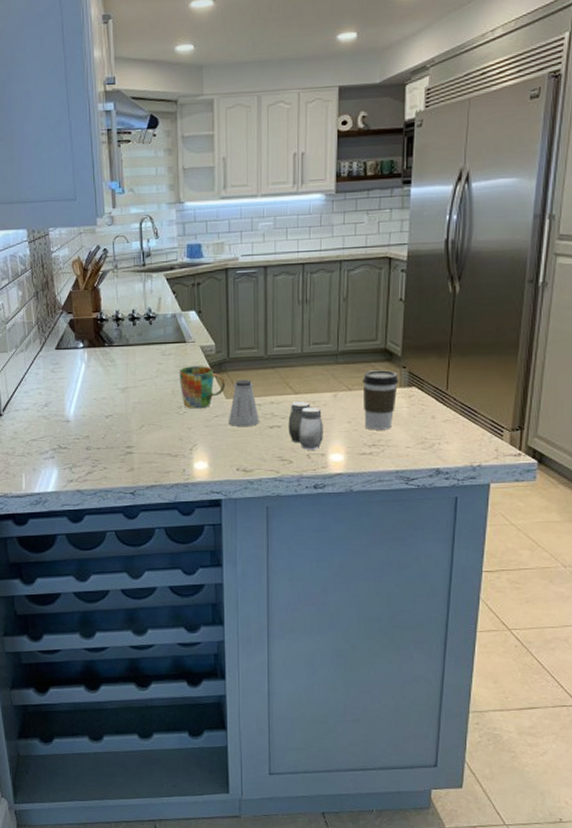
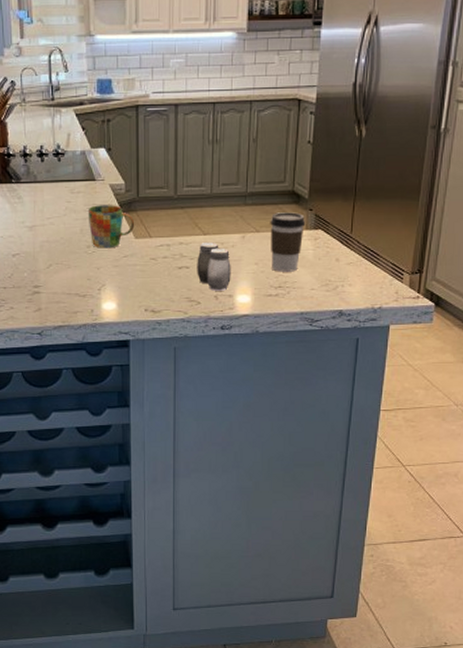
saltshaker: present [229,379,259,427] -> none [138,219,168,268]

